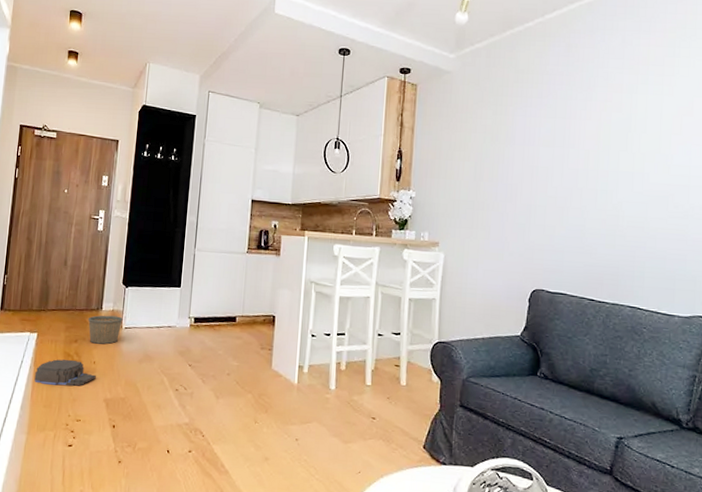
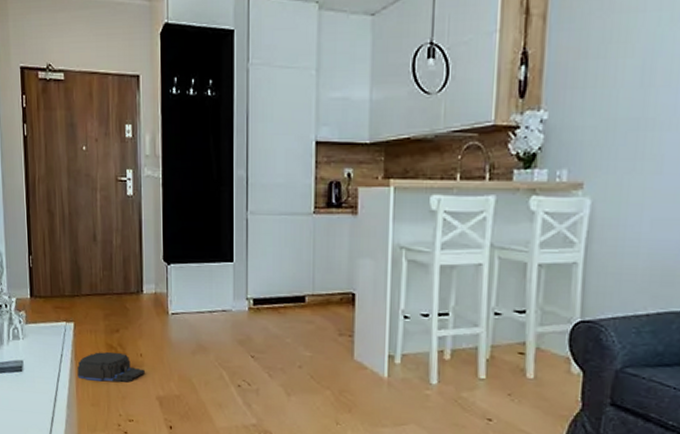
basket: present [87,315,123,345] -> none [128,299,168,334]

